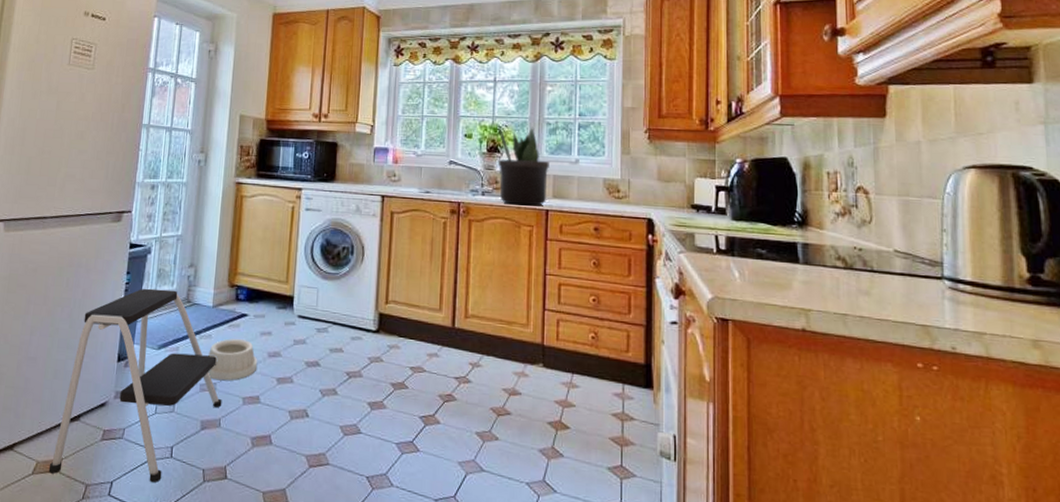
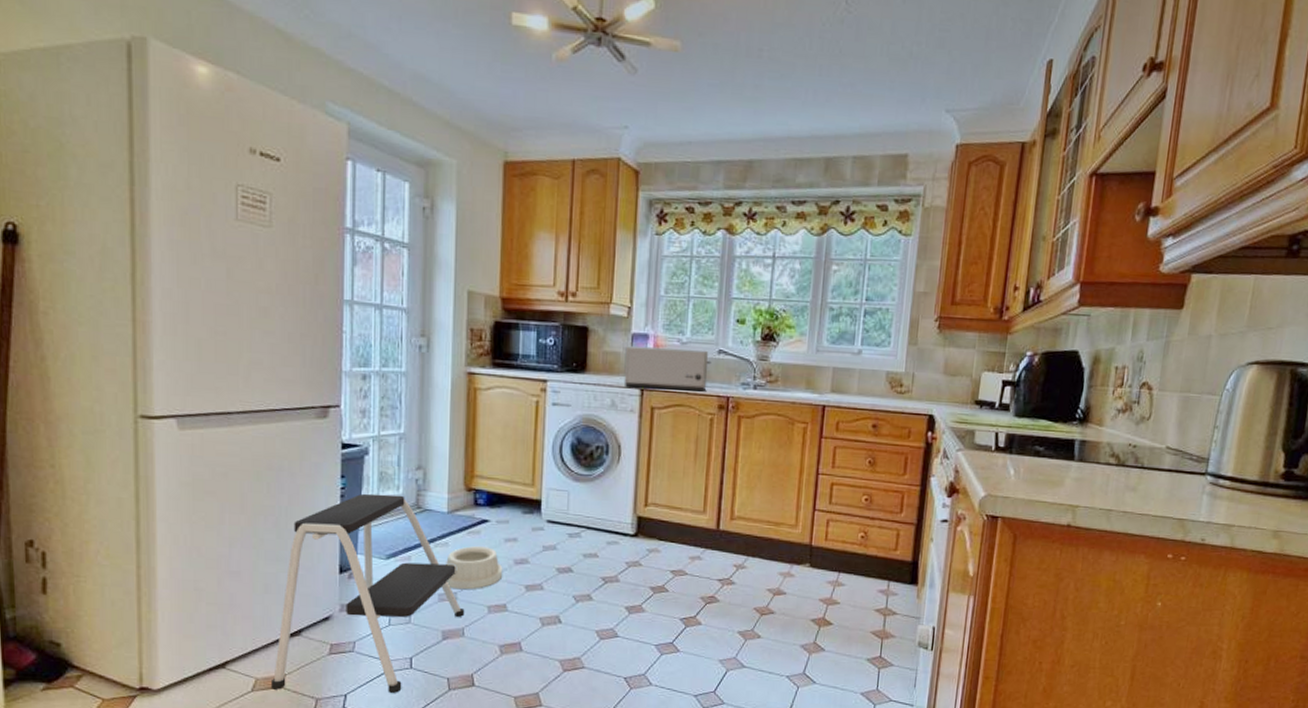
toaster: none [367,158,443,198] -> present [624,345,712,392]
planter: present [497,124,549,206] -> none [772,308,830,401]

